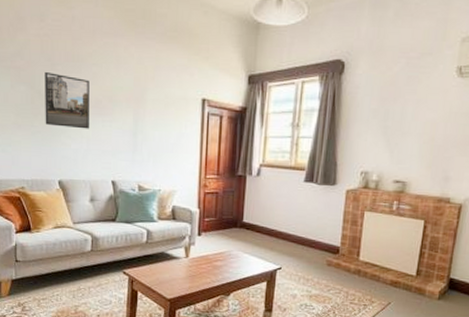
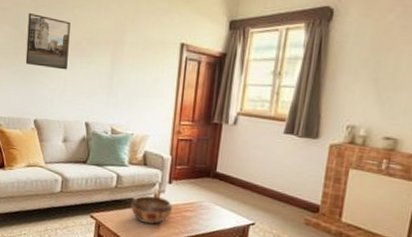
decorative bowl: none [162,248,204,276] -> present [130,195,173,224]

